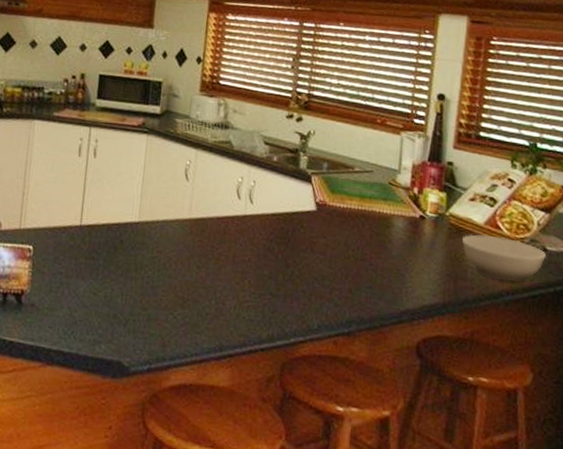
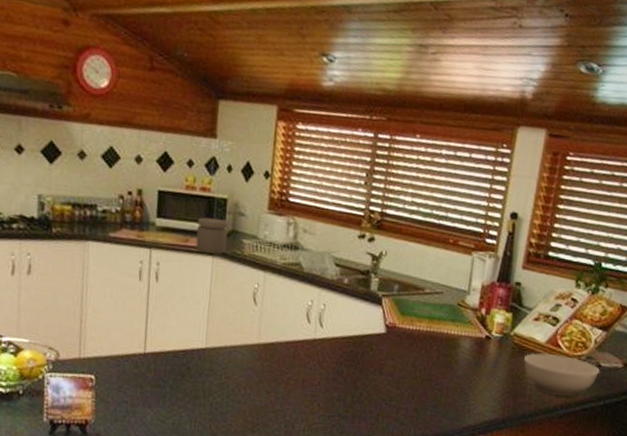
jar: none [131,98,162,133] -> present [195,217,228,255]

